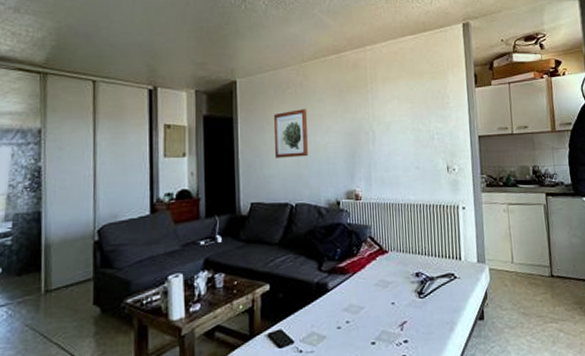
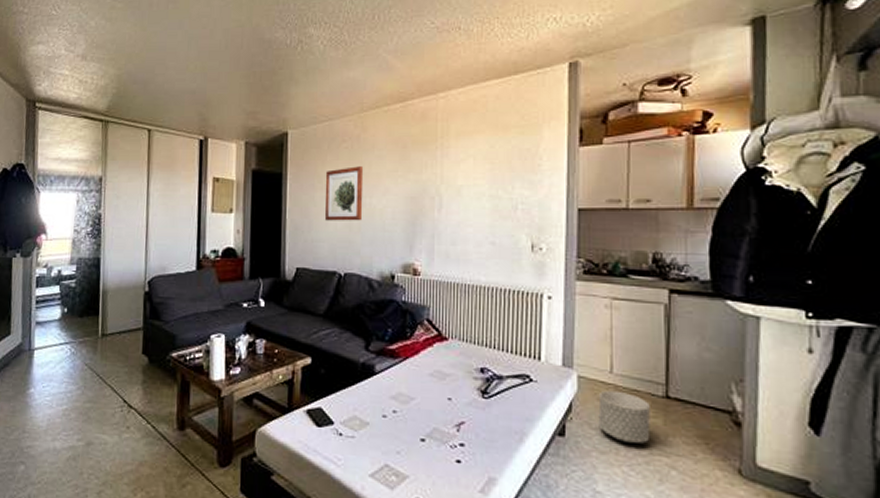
planter: none [505,276,544,317] -> present [598,390,651,444]

